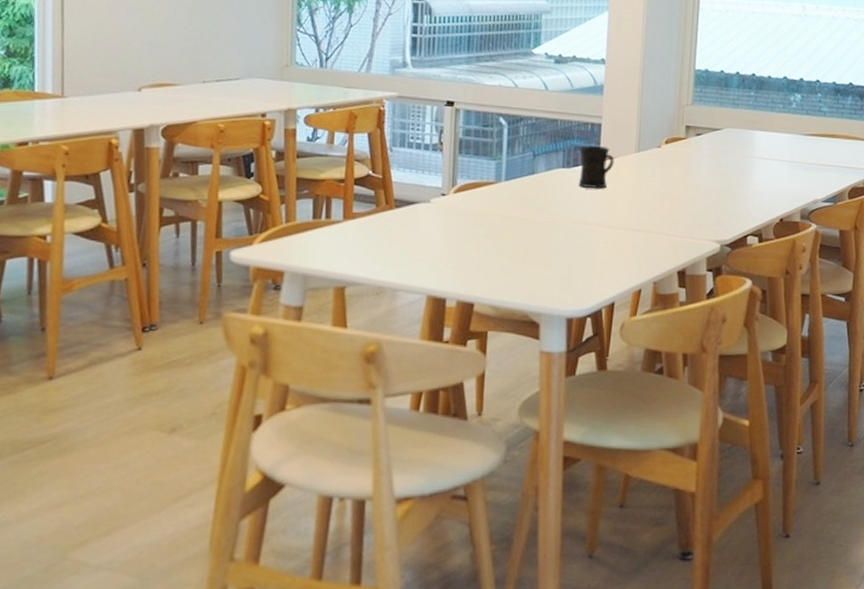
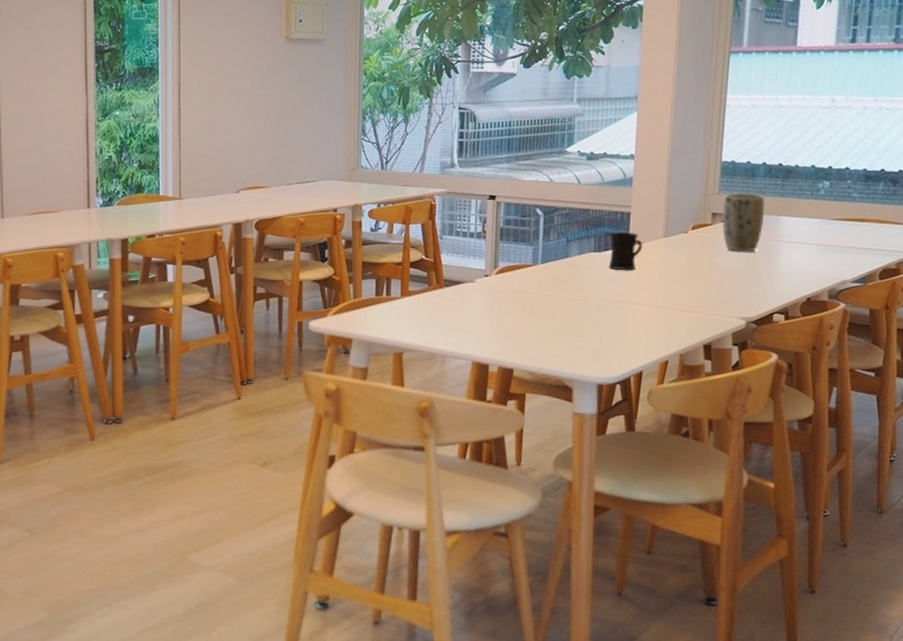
plant pot: none [696,104,738,169] -> present [722,192,765,252]

